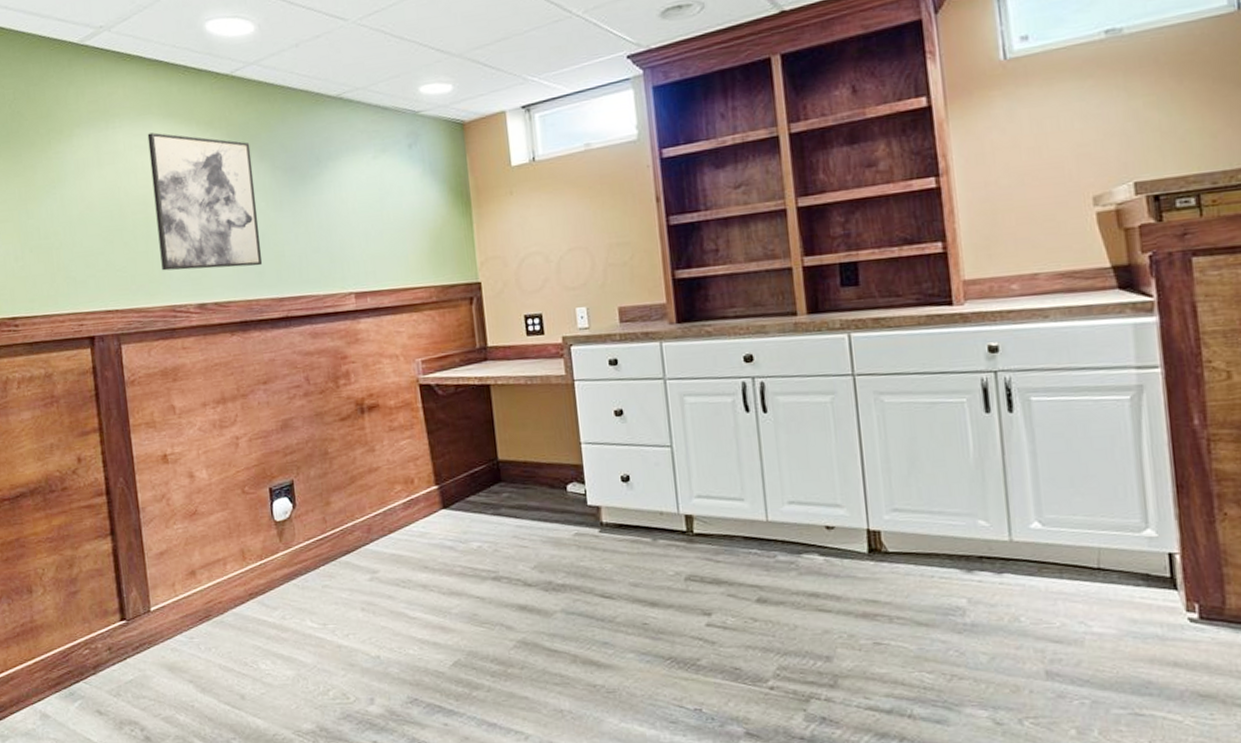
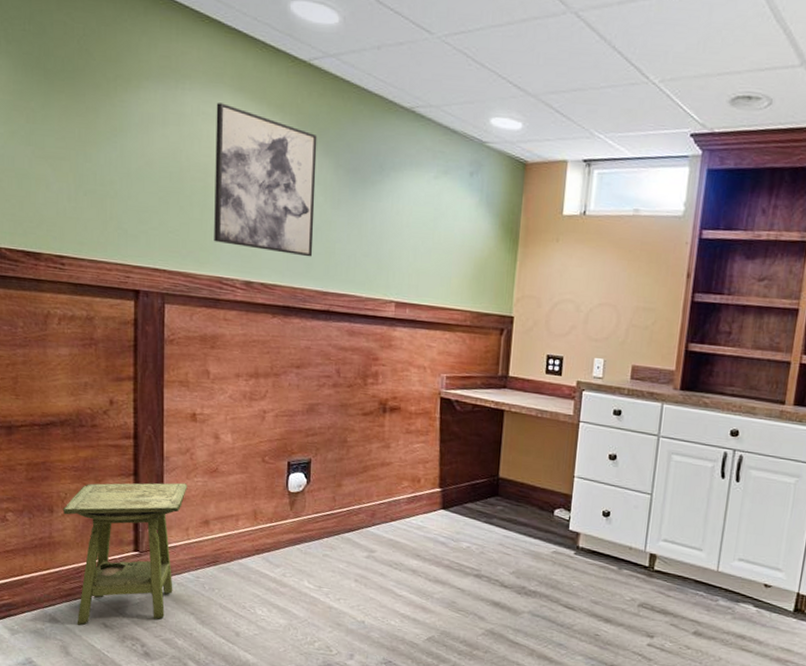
side table: none [41,533,168,718] -> present [62,483,188,625]

